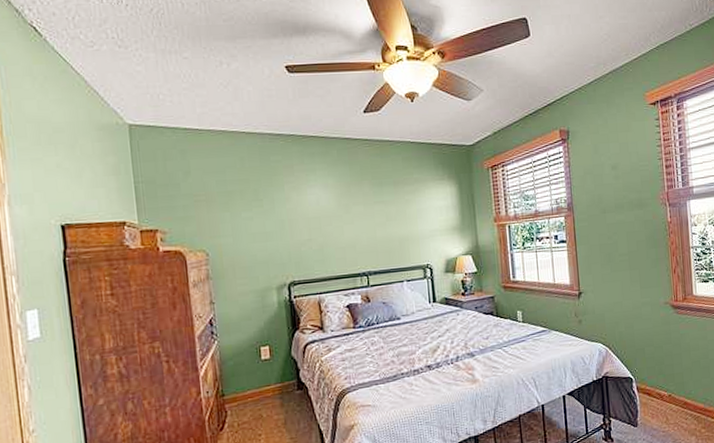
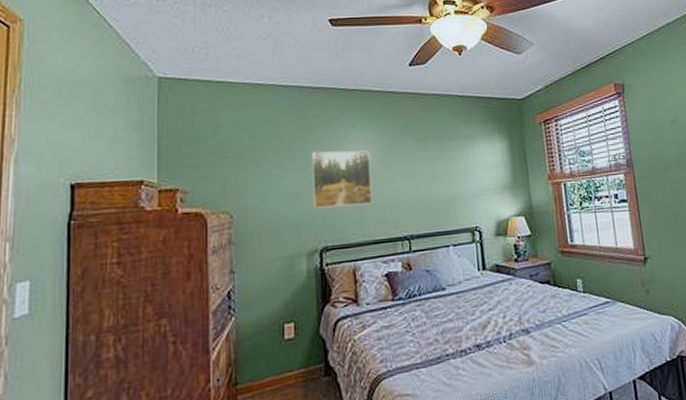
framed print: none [275,194,334,248] -> present [311,150,373,209]

